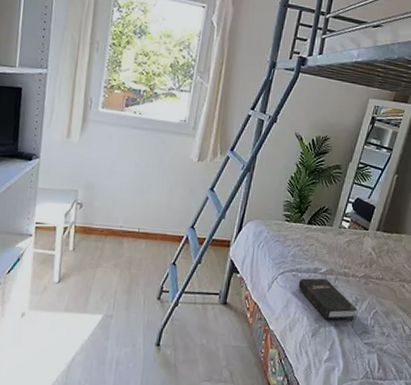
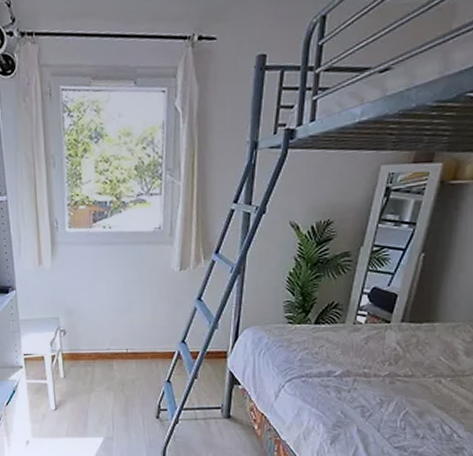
hardback book: present [298,278,357,321] -> none [310,381,383,425]

